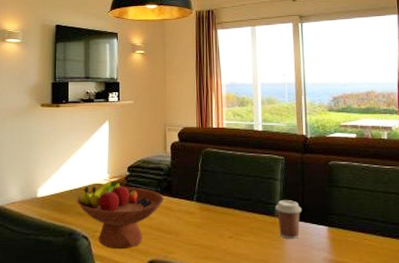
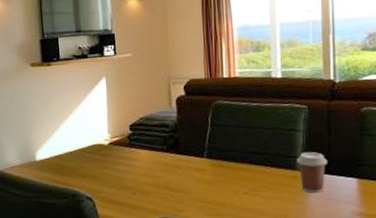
fruit bowl: present [76,181,164,250] -> none [77,141,171,209]

